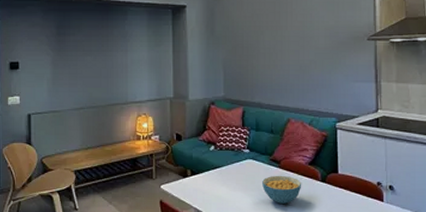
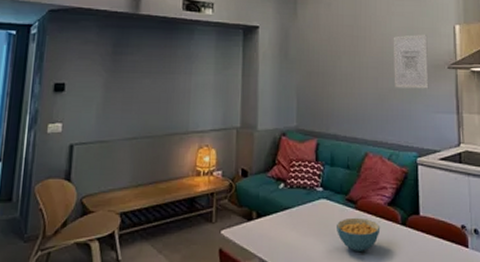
wall art: none [313,7,349,60] -> present [393,34,429,89]

